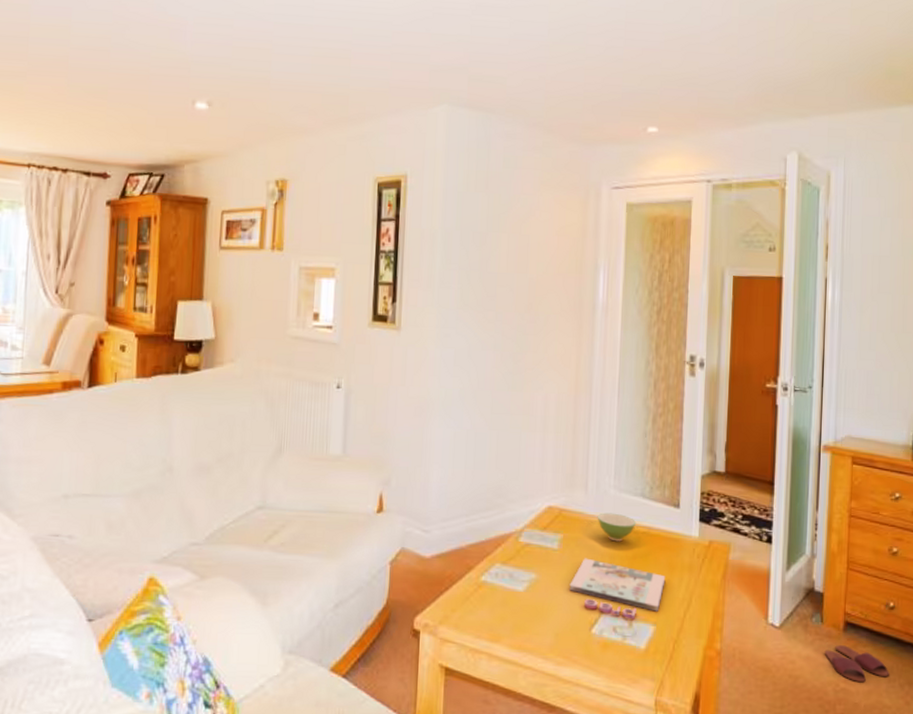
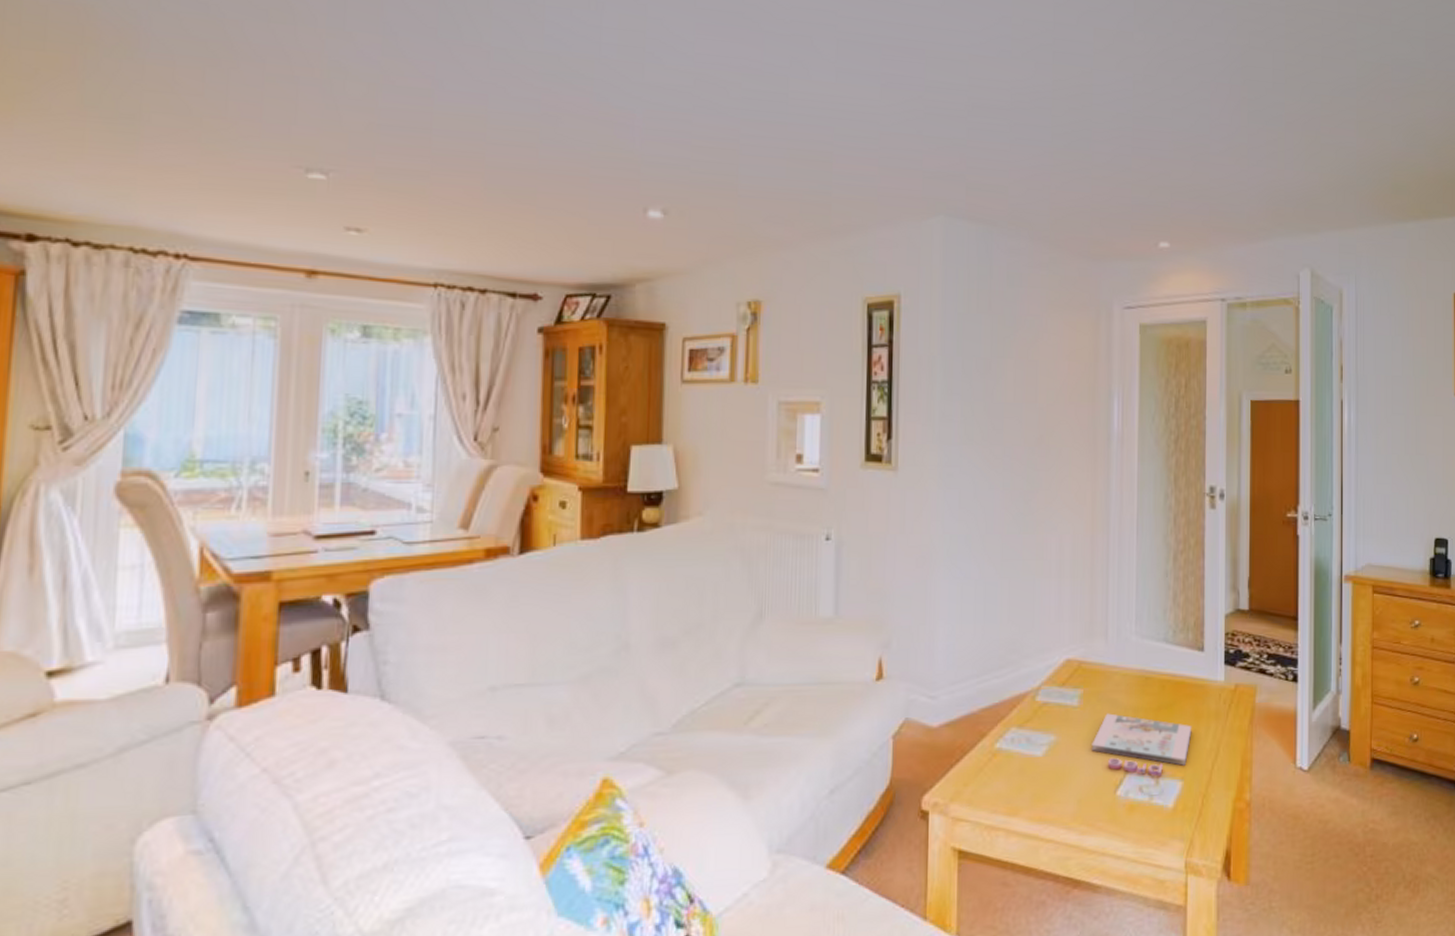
bowl: present [597,513,637,542] -> none [1118,662,1160,693]
slippers: present [824,645,889,683] -> none [1352,783,1415,821]

